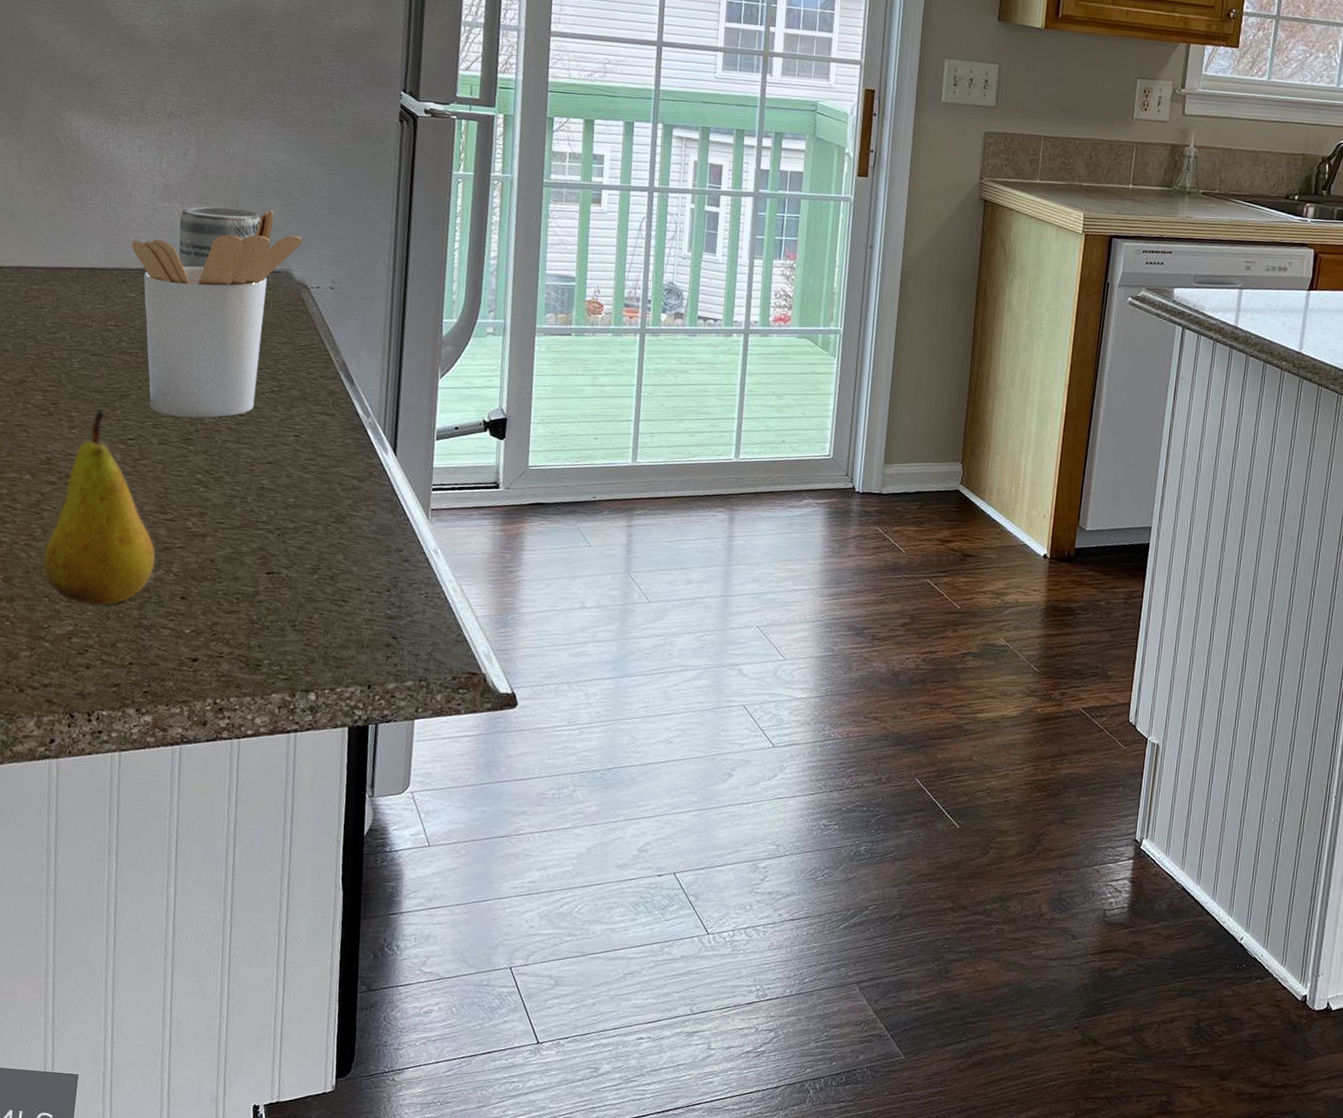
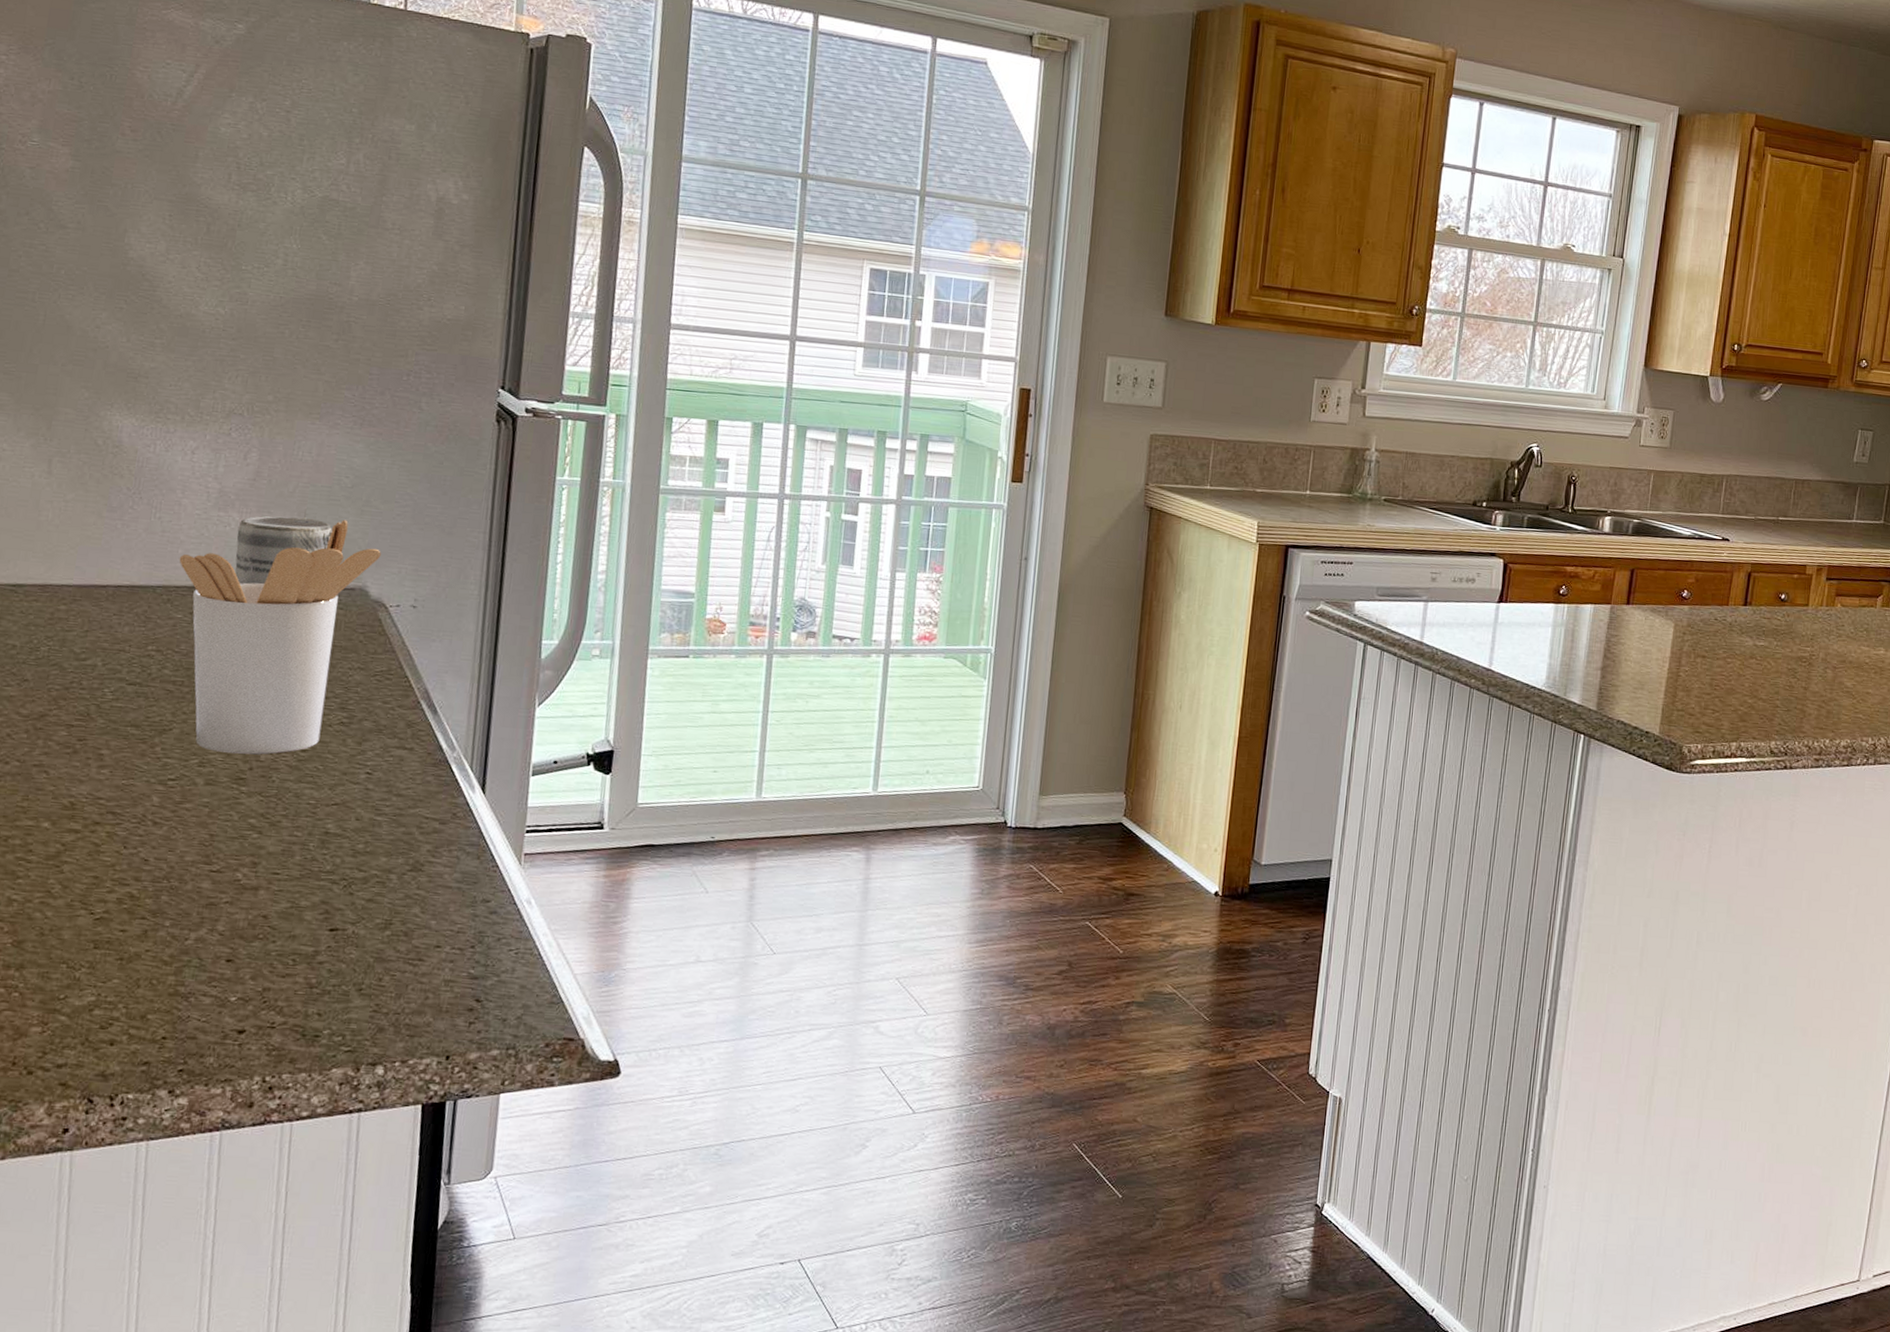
fruit: present [43,411,156,606] -> none [61,748,198,972]

